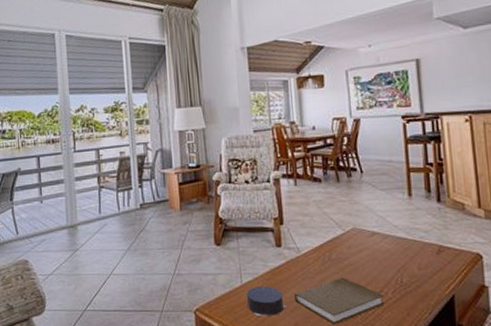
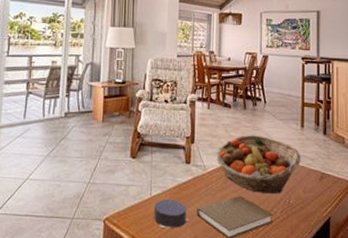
fruit basket: none [310,209,412,273] -> present [216,135,301,193]

